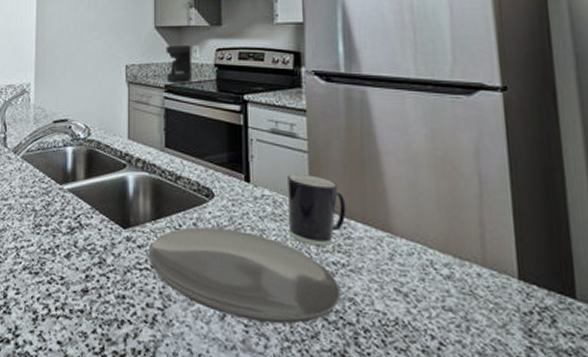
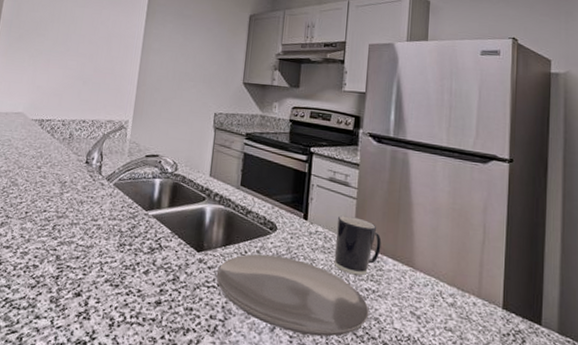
coffee maker: present [166,45,191,83] -> none [249,100,272,133]

